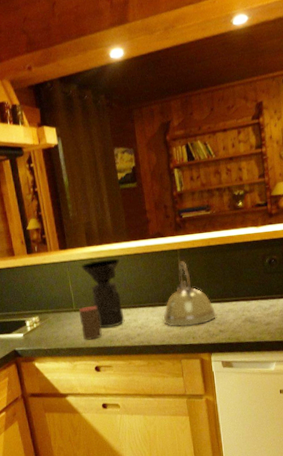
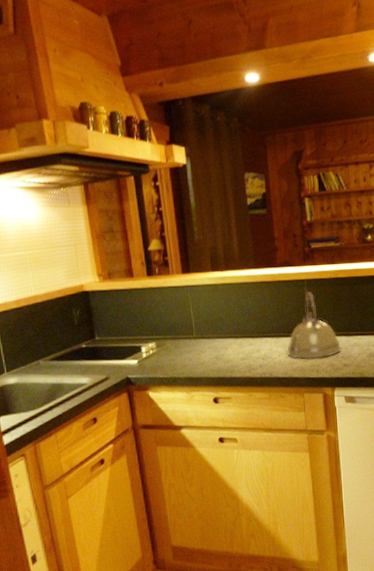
cup: present [78,306,102,340] -> none [199,334,223,370]
coffee maker: present [81,258,125,328] -> none [204,285,247,358]

